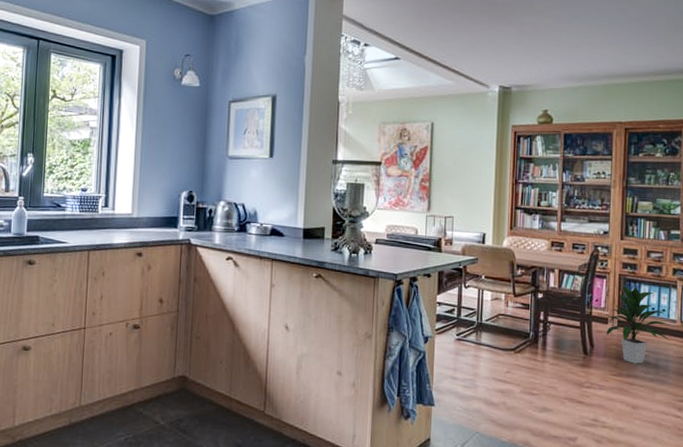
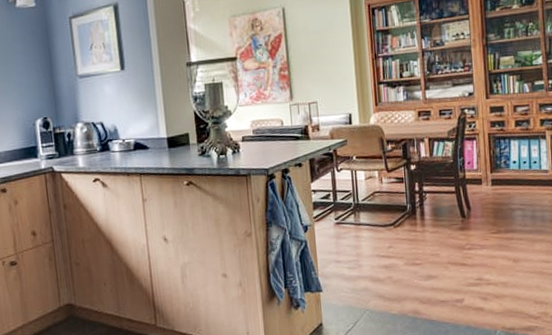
indoor plant: present [605,285,670,364] -> none [480,142,544,219]

